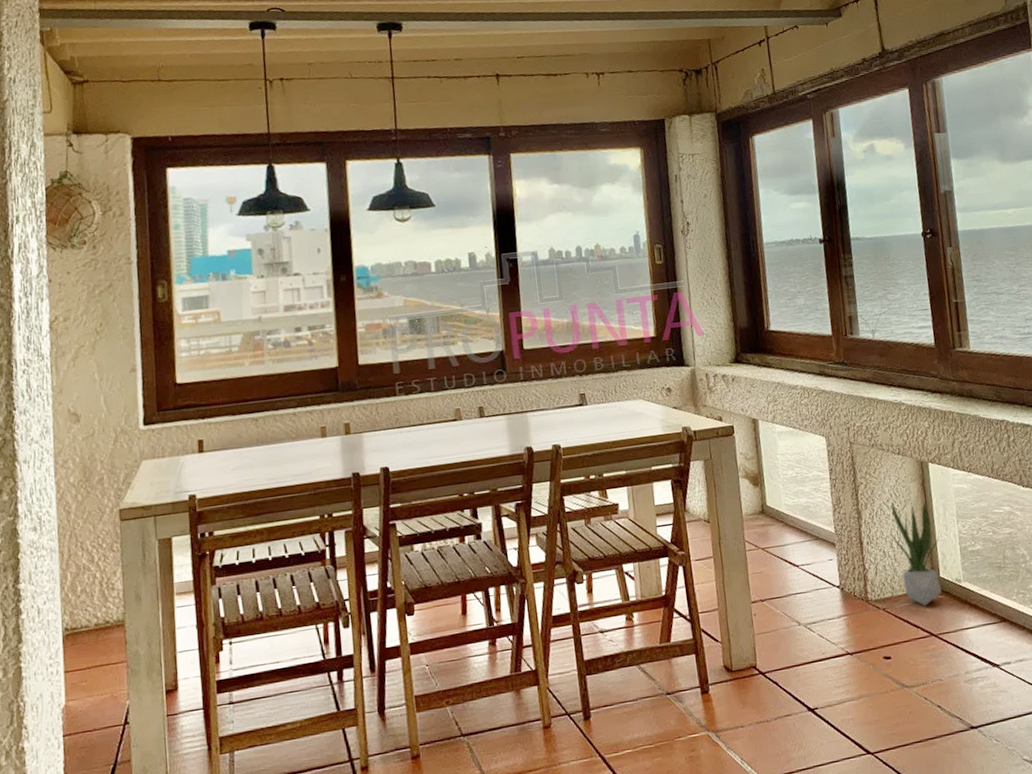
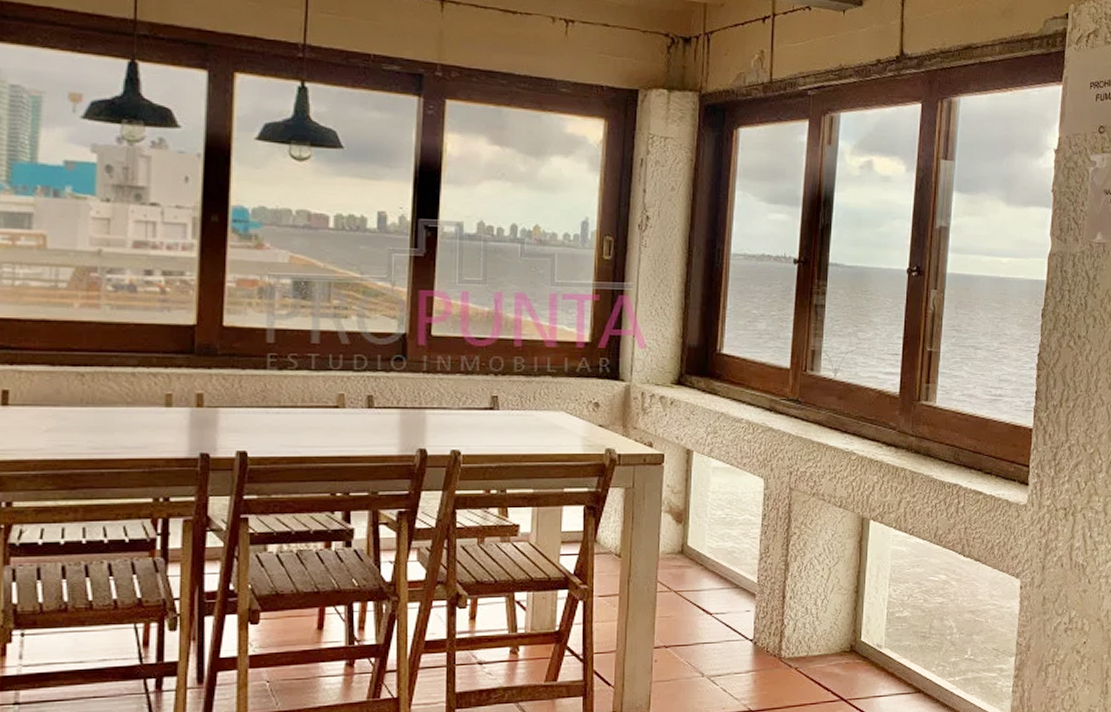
potted plant: present [891,500,942,606] -> none [817,556,868,669]

